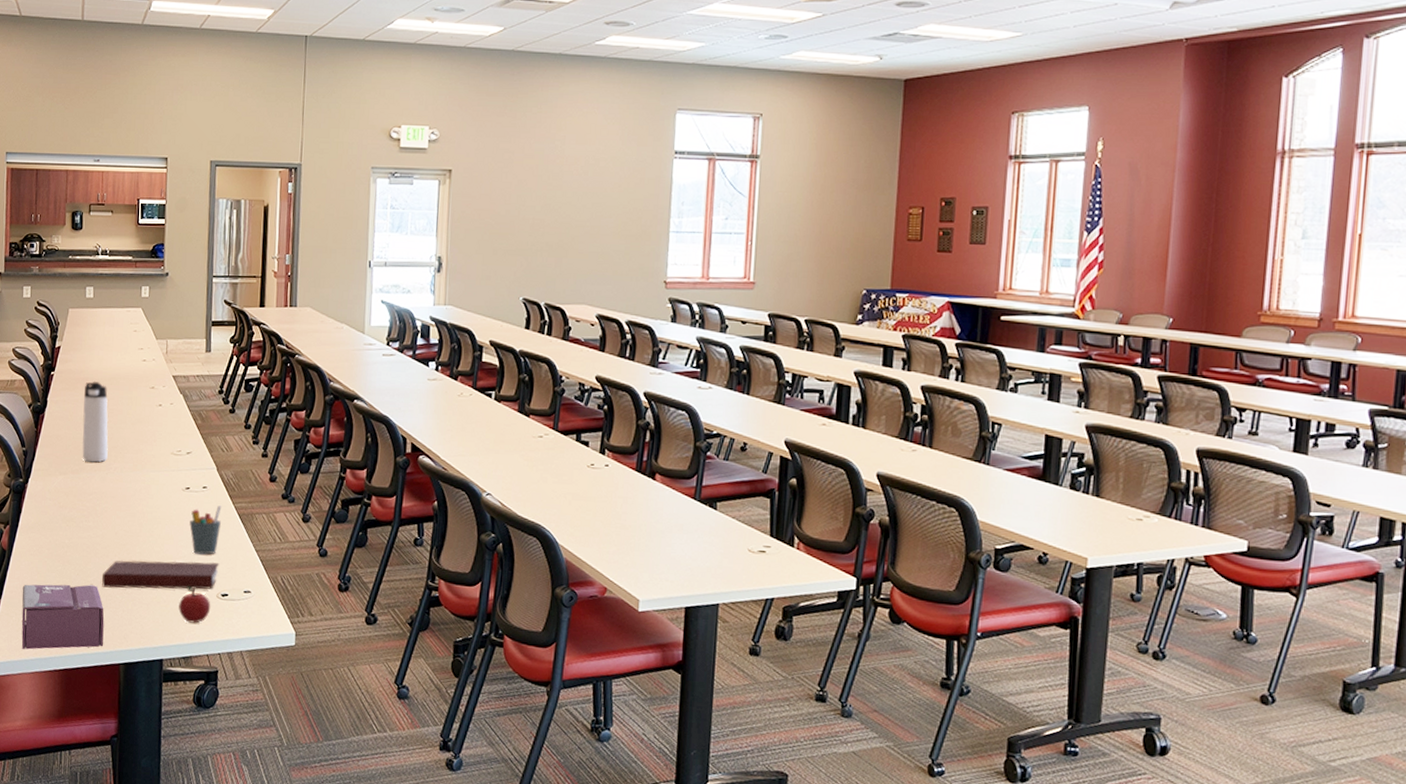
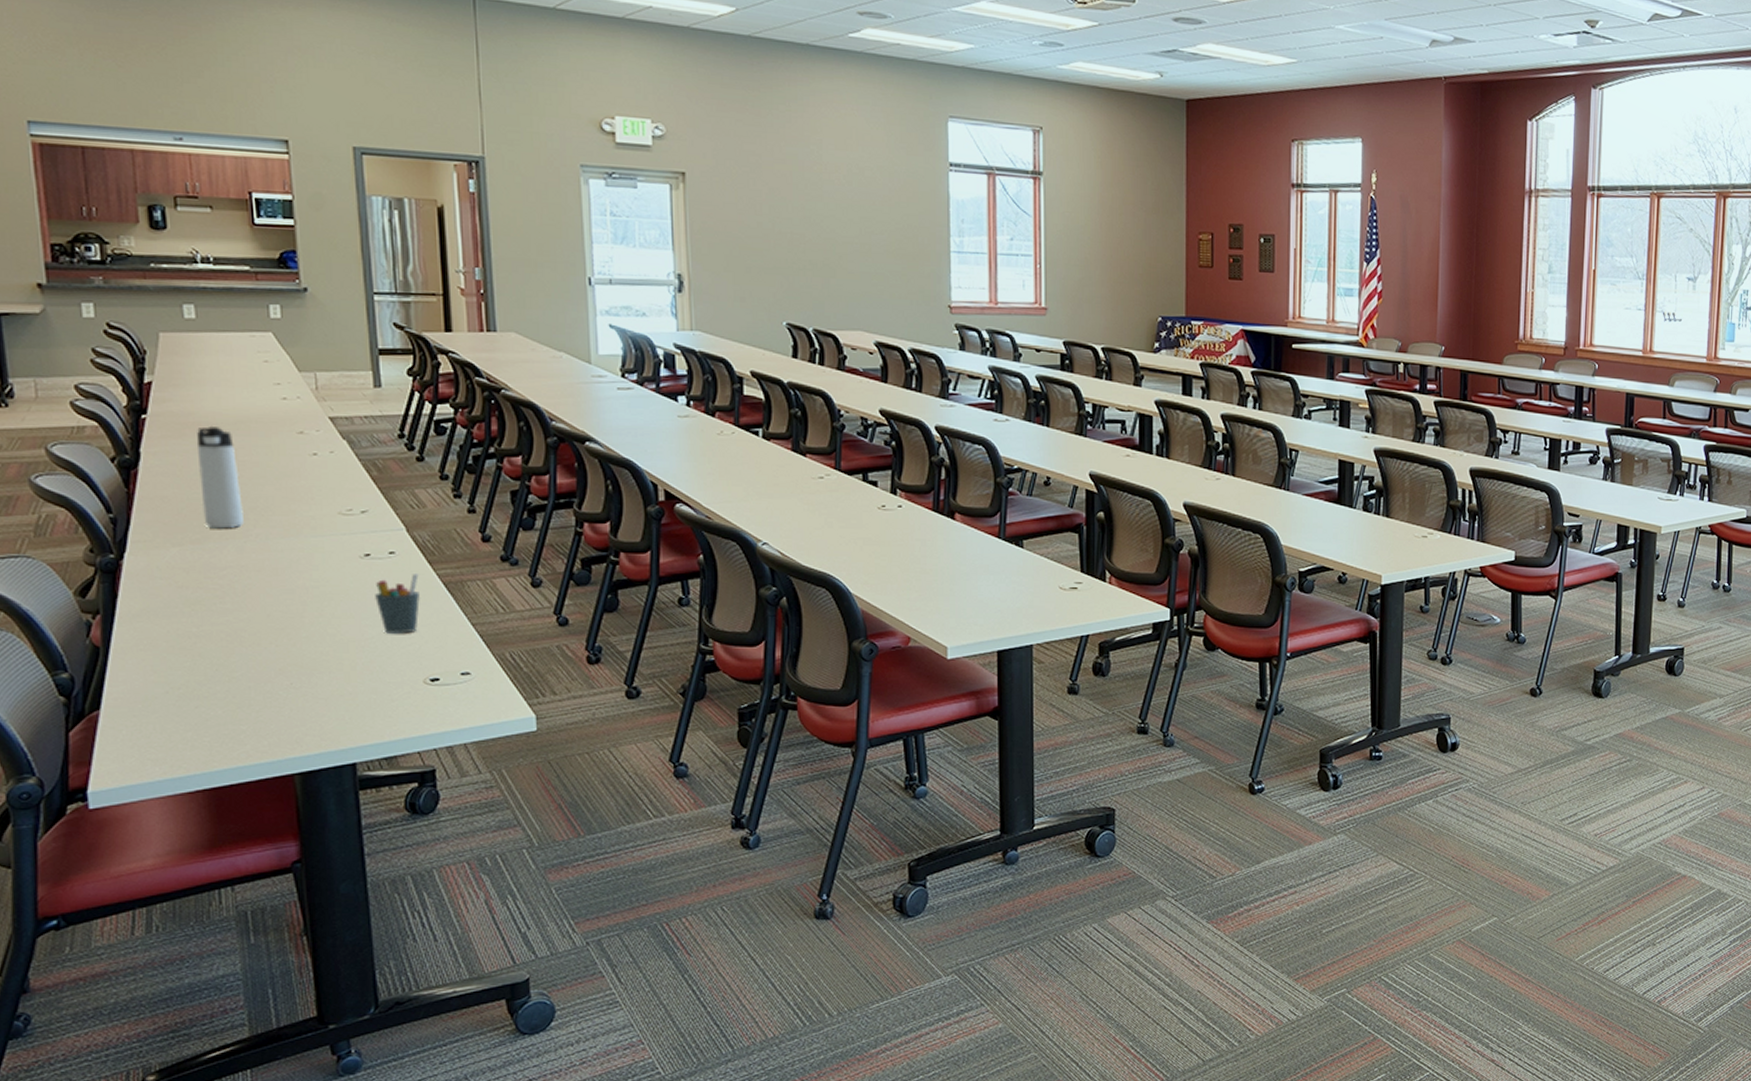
tissue box: present [21,584,104,650] -> none [132,682,266,769]
notebook: present [102,560,219,590] -> none [254,641,423,683]
apple: present [179,585,211,624] -> none [371,671,417,716]

